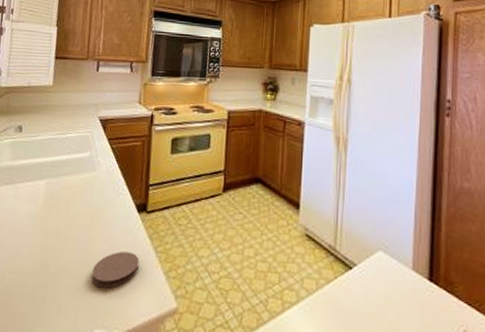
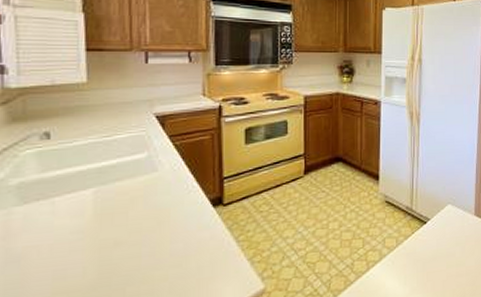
coaster: present [91,251,139,289] -> none [165,246,219,287]

